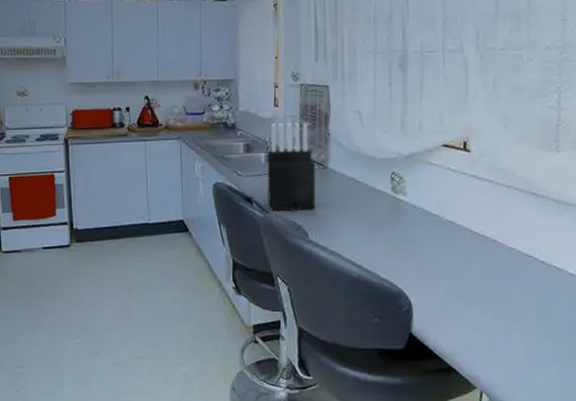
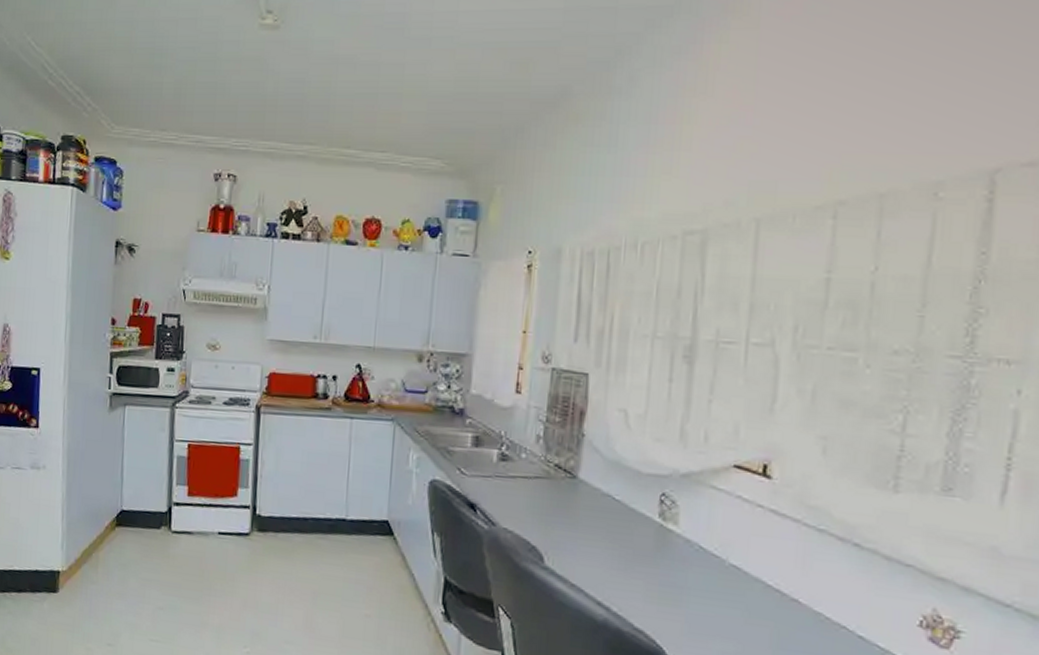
knife block: present [267,123,316,211] -> none [496,414,562,529]

